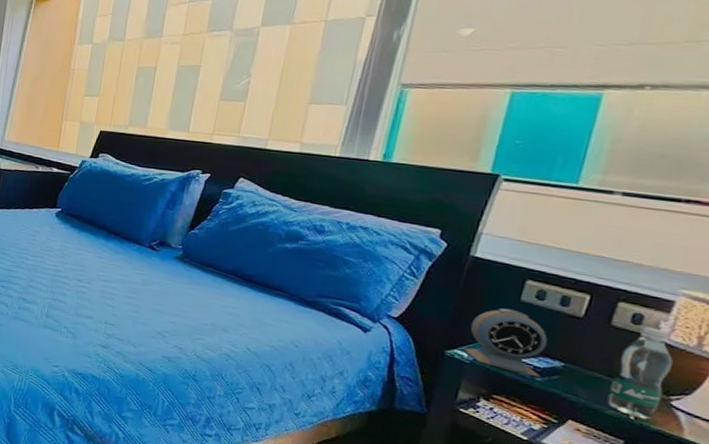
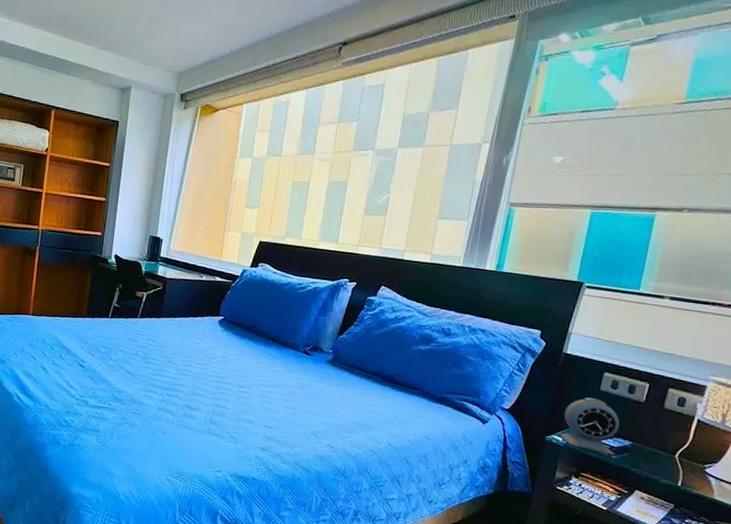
bottle: present [607,326,673,420] -> none [662,408,706,486]

